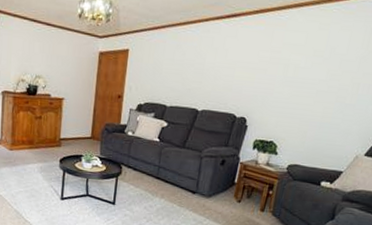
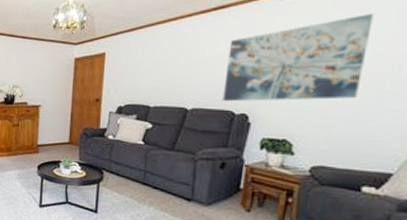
wall art: none [227,36,347,109] -> present [222,14,374,102]

